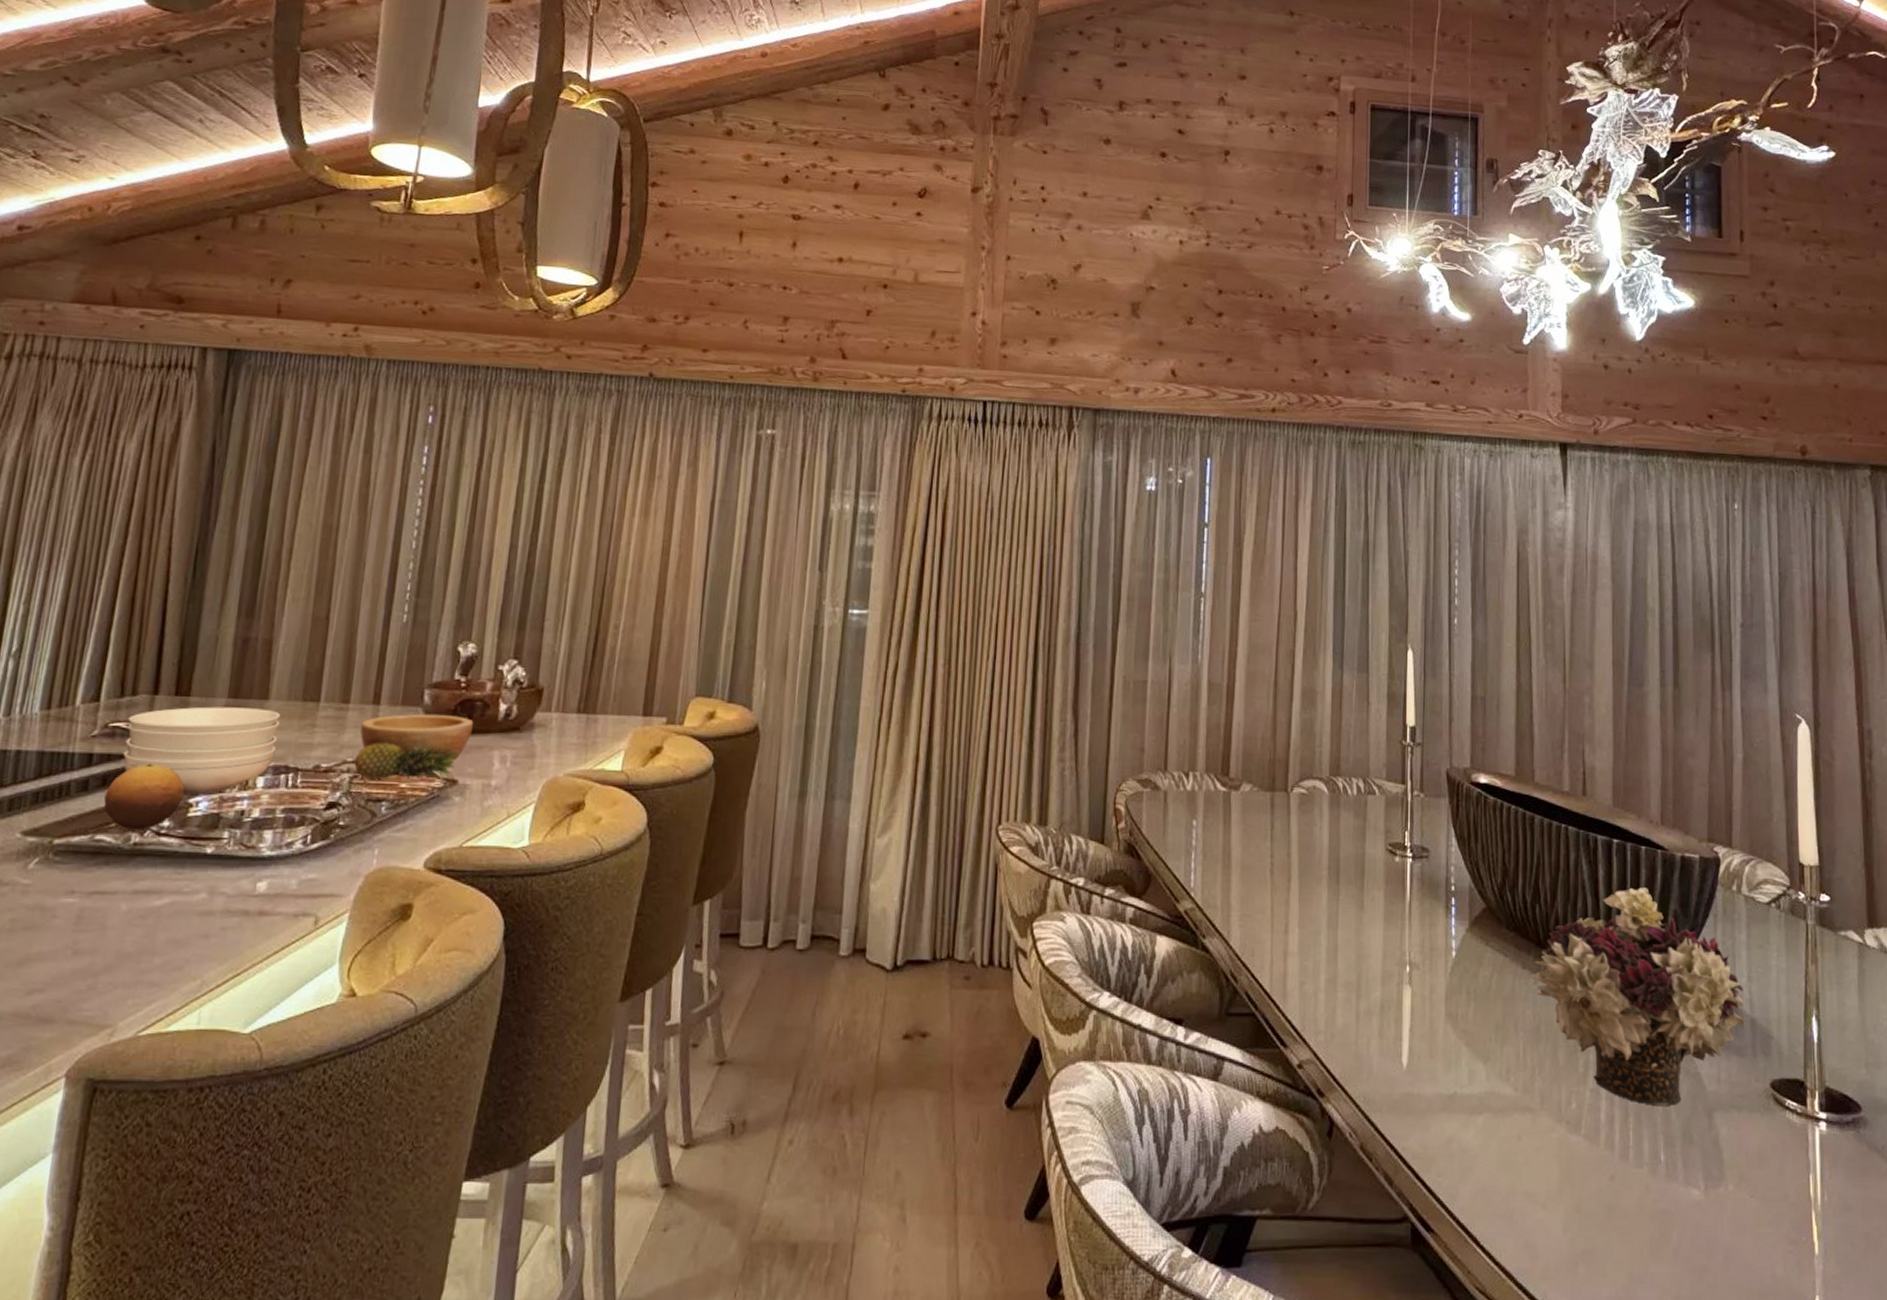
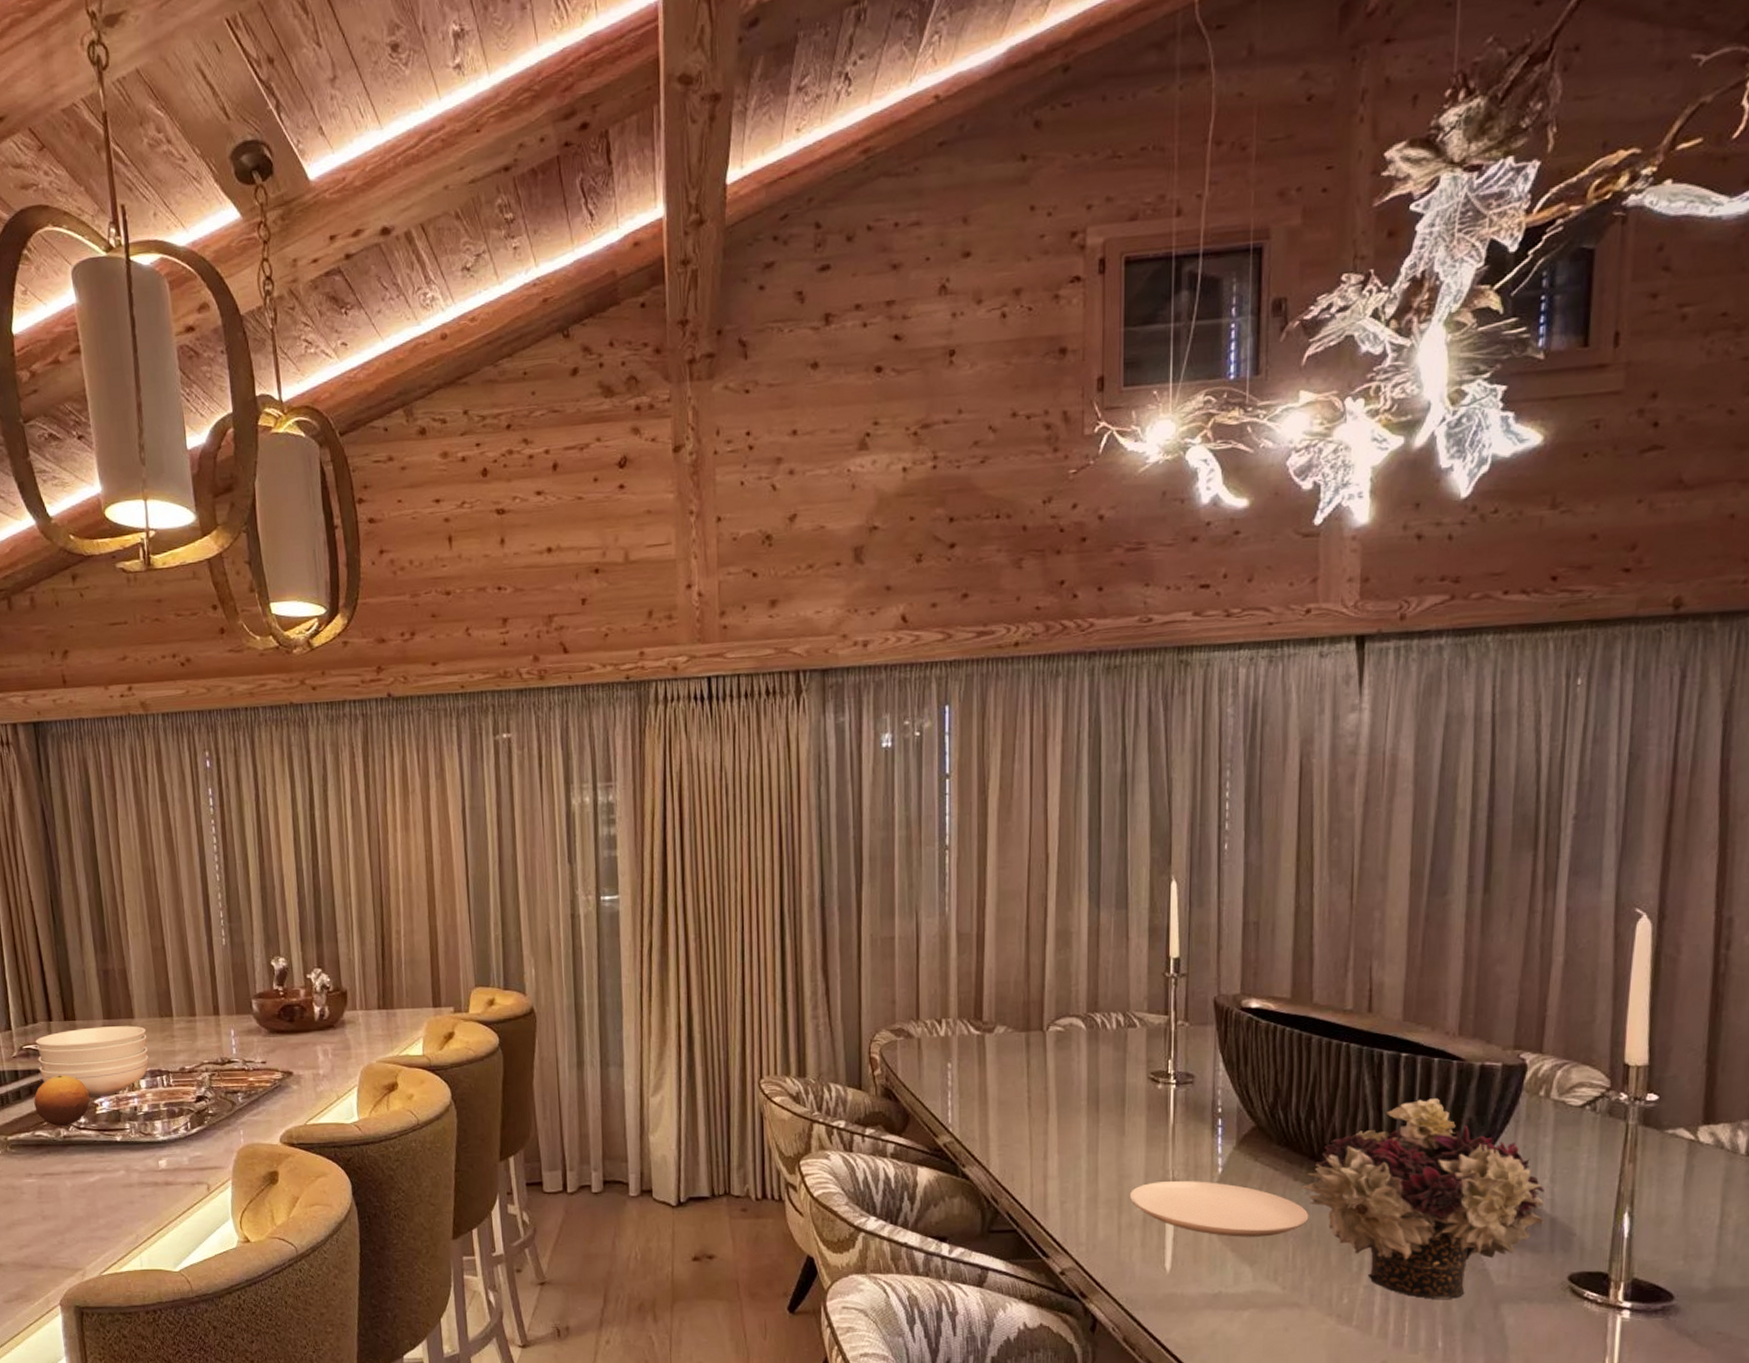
fruit: present [354,743,461,782] -> none [209,1044,290,1075]
bowl: present [360,713,474,765] -> none [208,1019,297,1060]
plate: none [1368,963,1537,1030] -> present [1130,1180,1309,1237]

